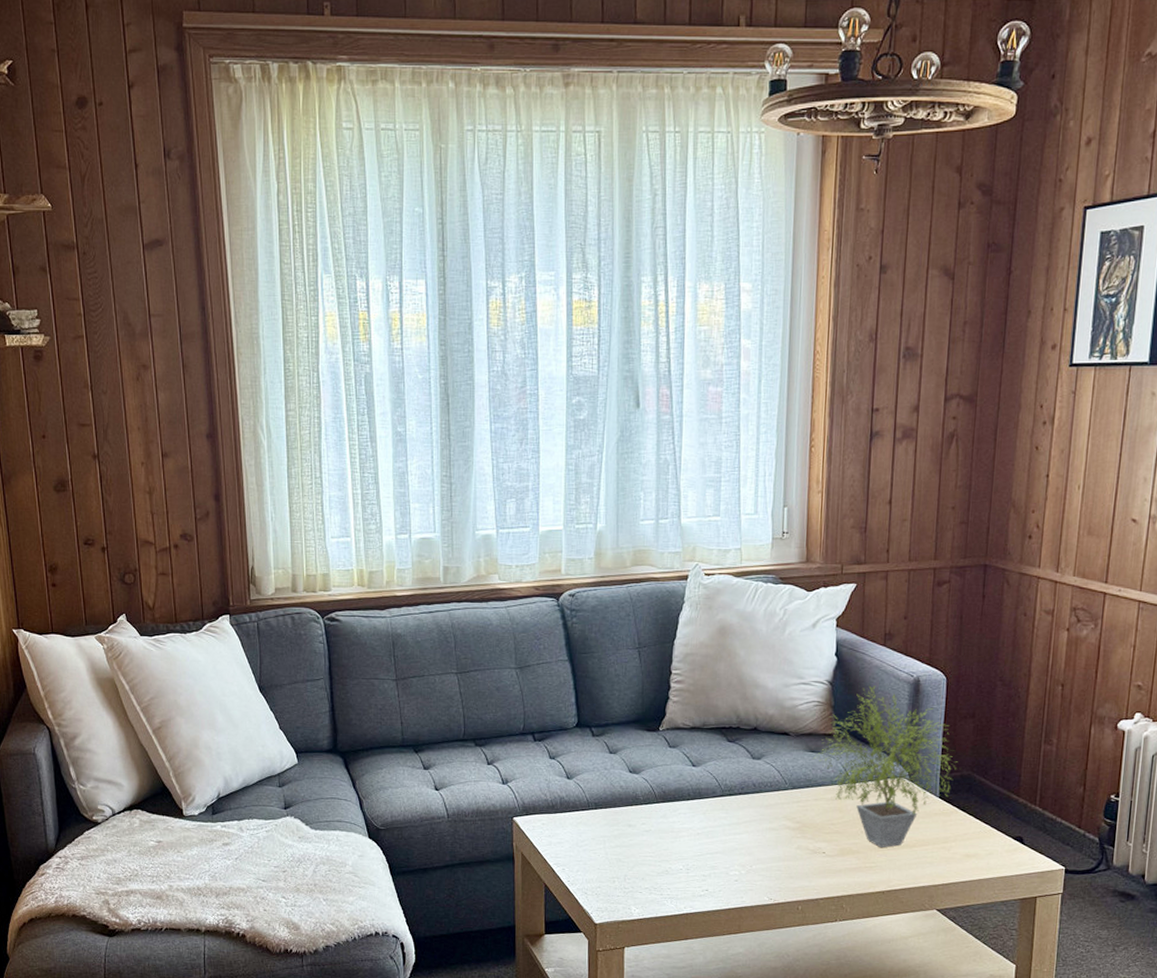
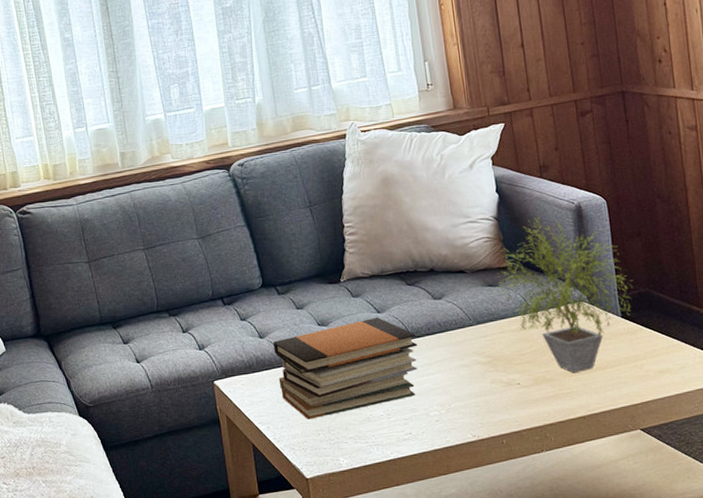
book stack: none [580,770,728,866] -> present [273,317,417,420]

